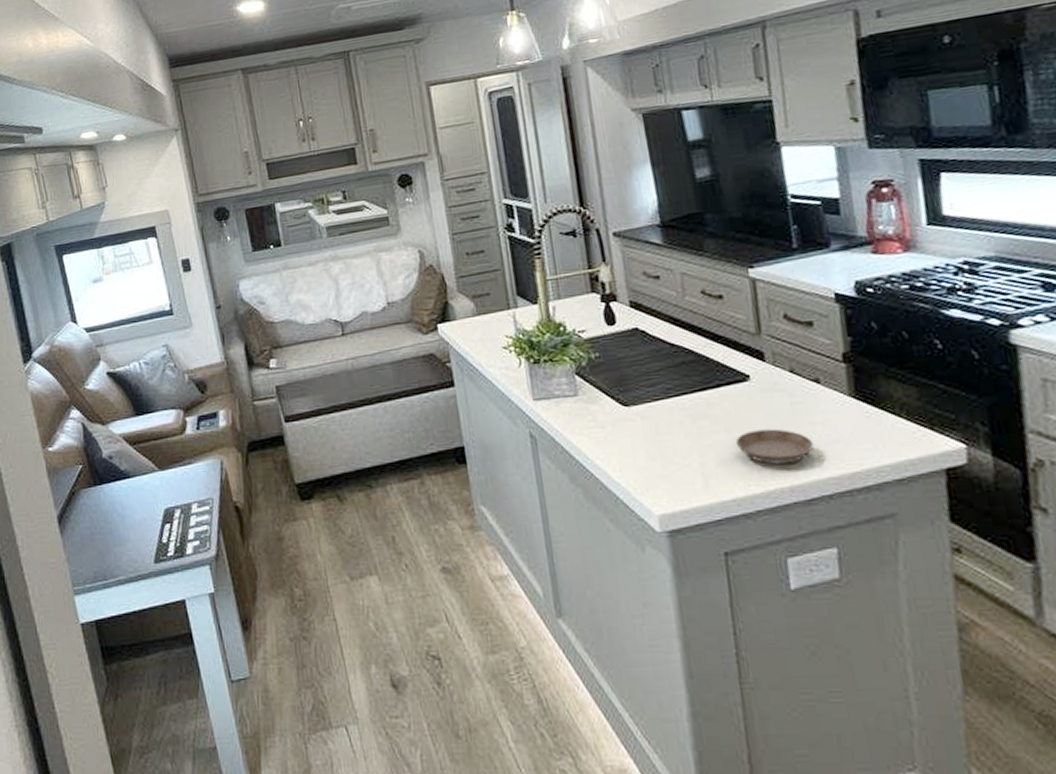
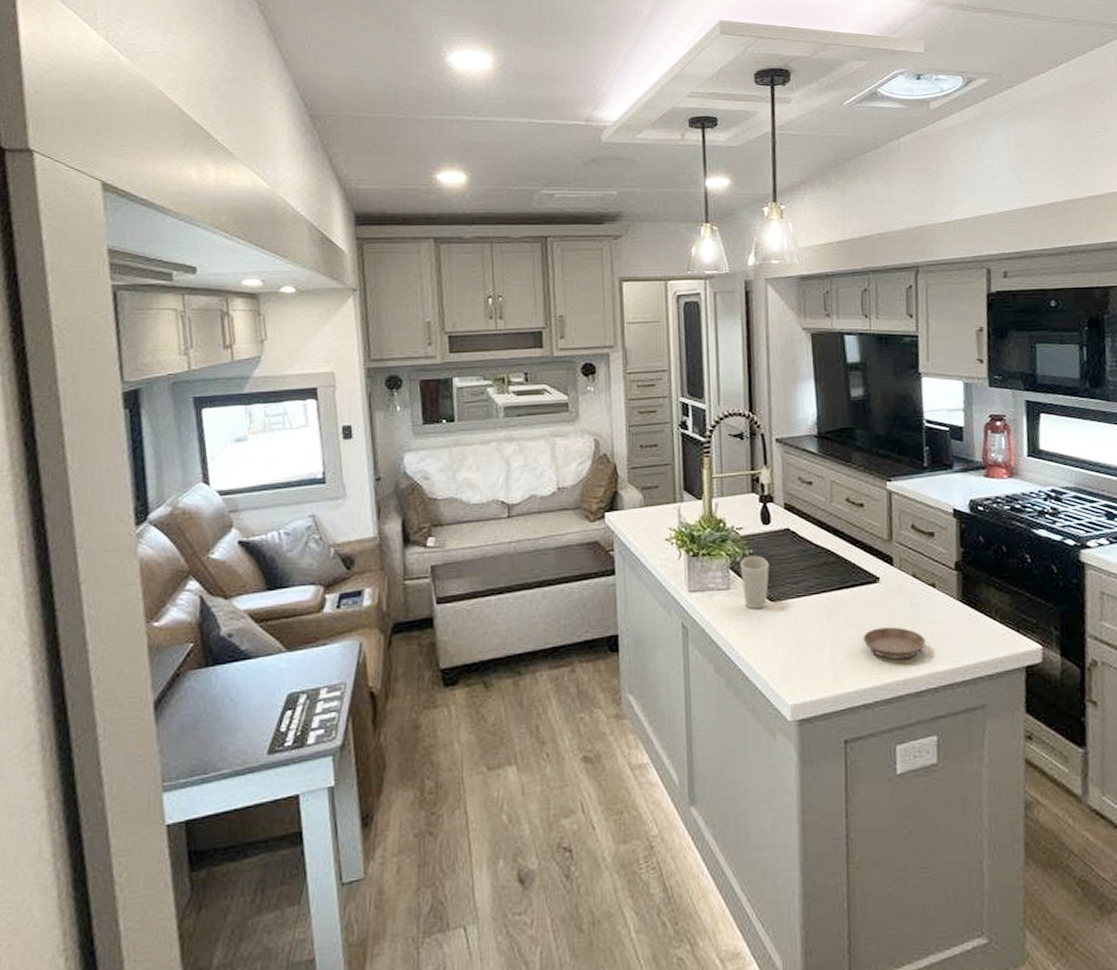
cup: none [586,358,621,415] -> present [740,555,770,609]

